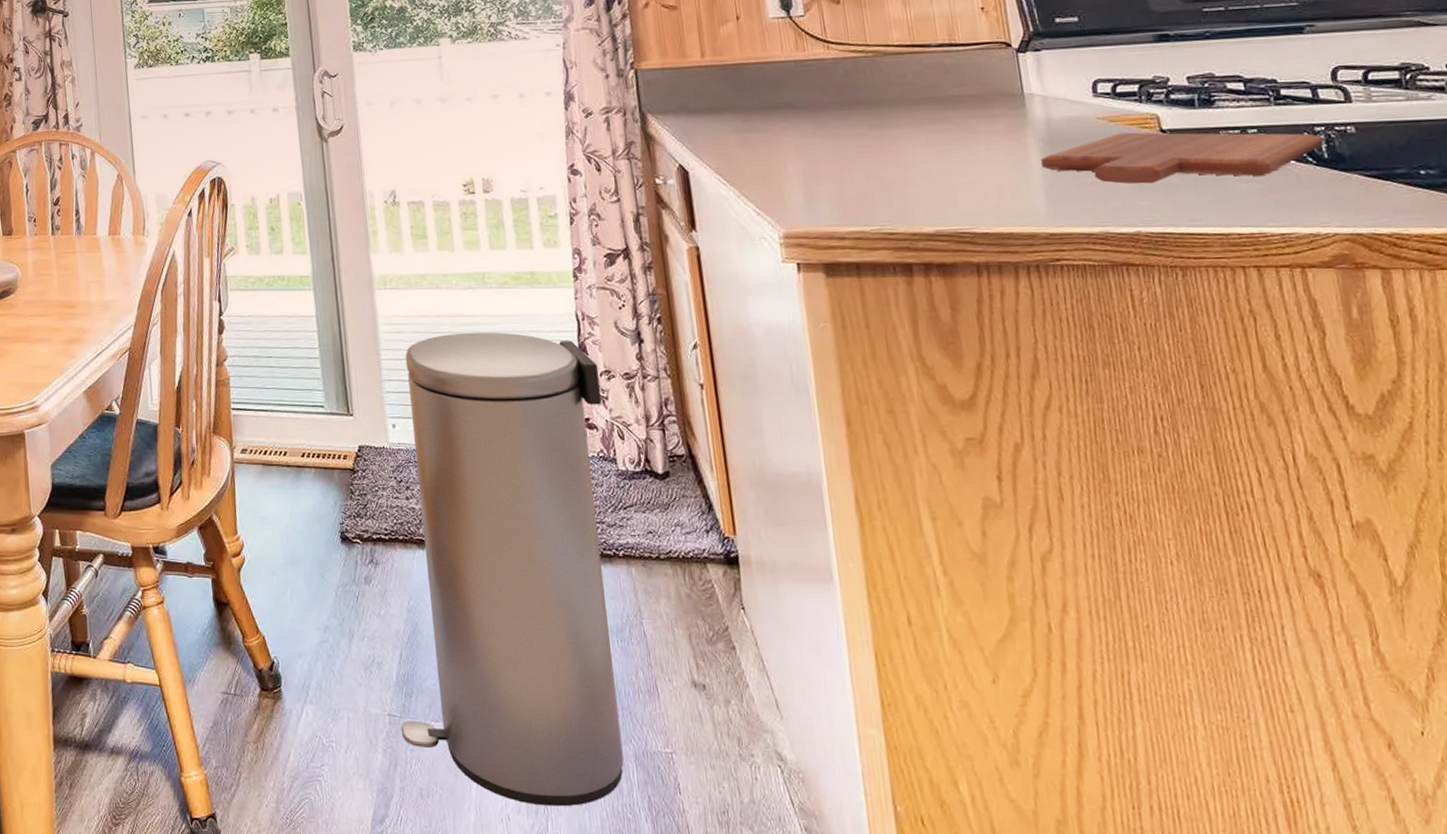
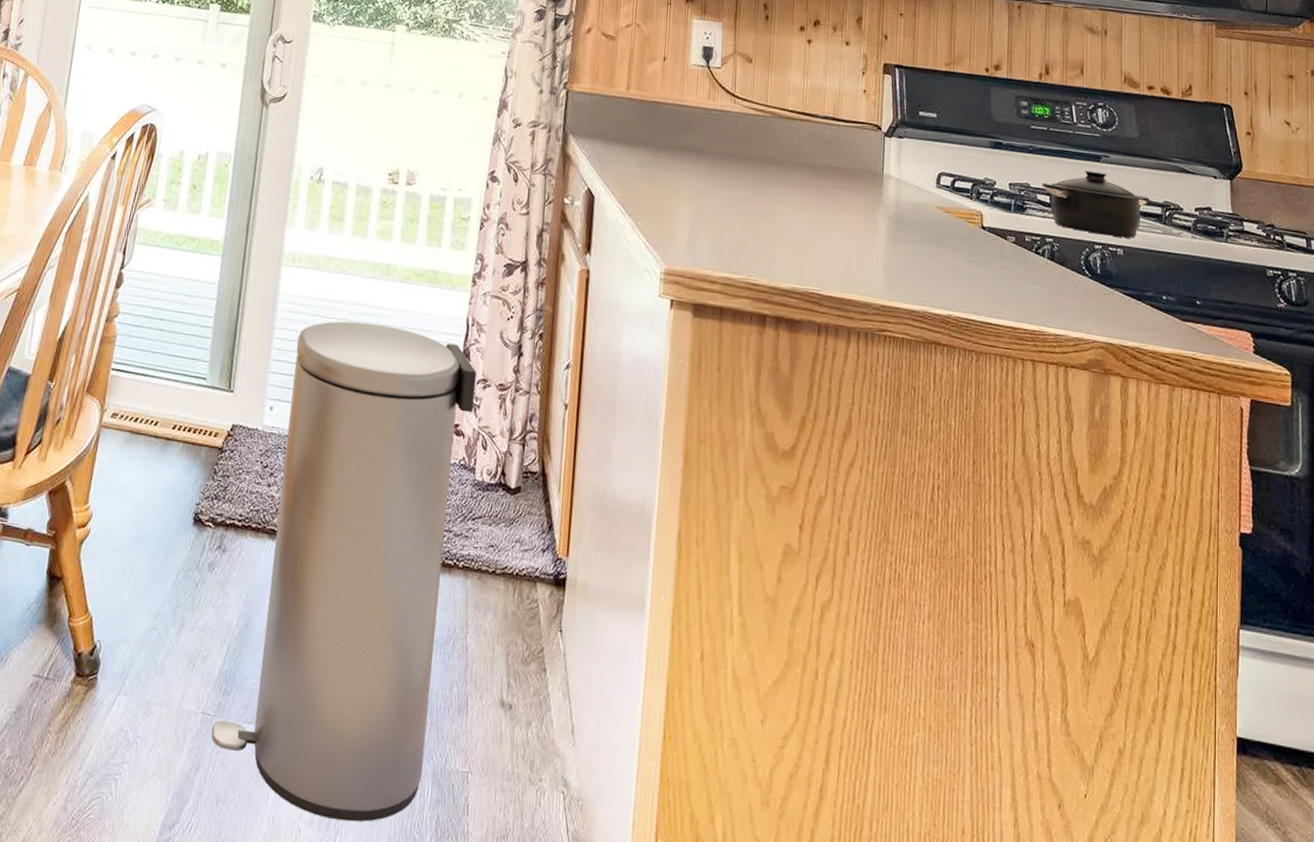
cutting board: present [1041,132,1324,184] -> none [886,223,1099,281]
saucepan: none [1230,44,1380,115] -> present [1042,170,1149,239]

